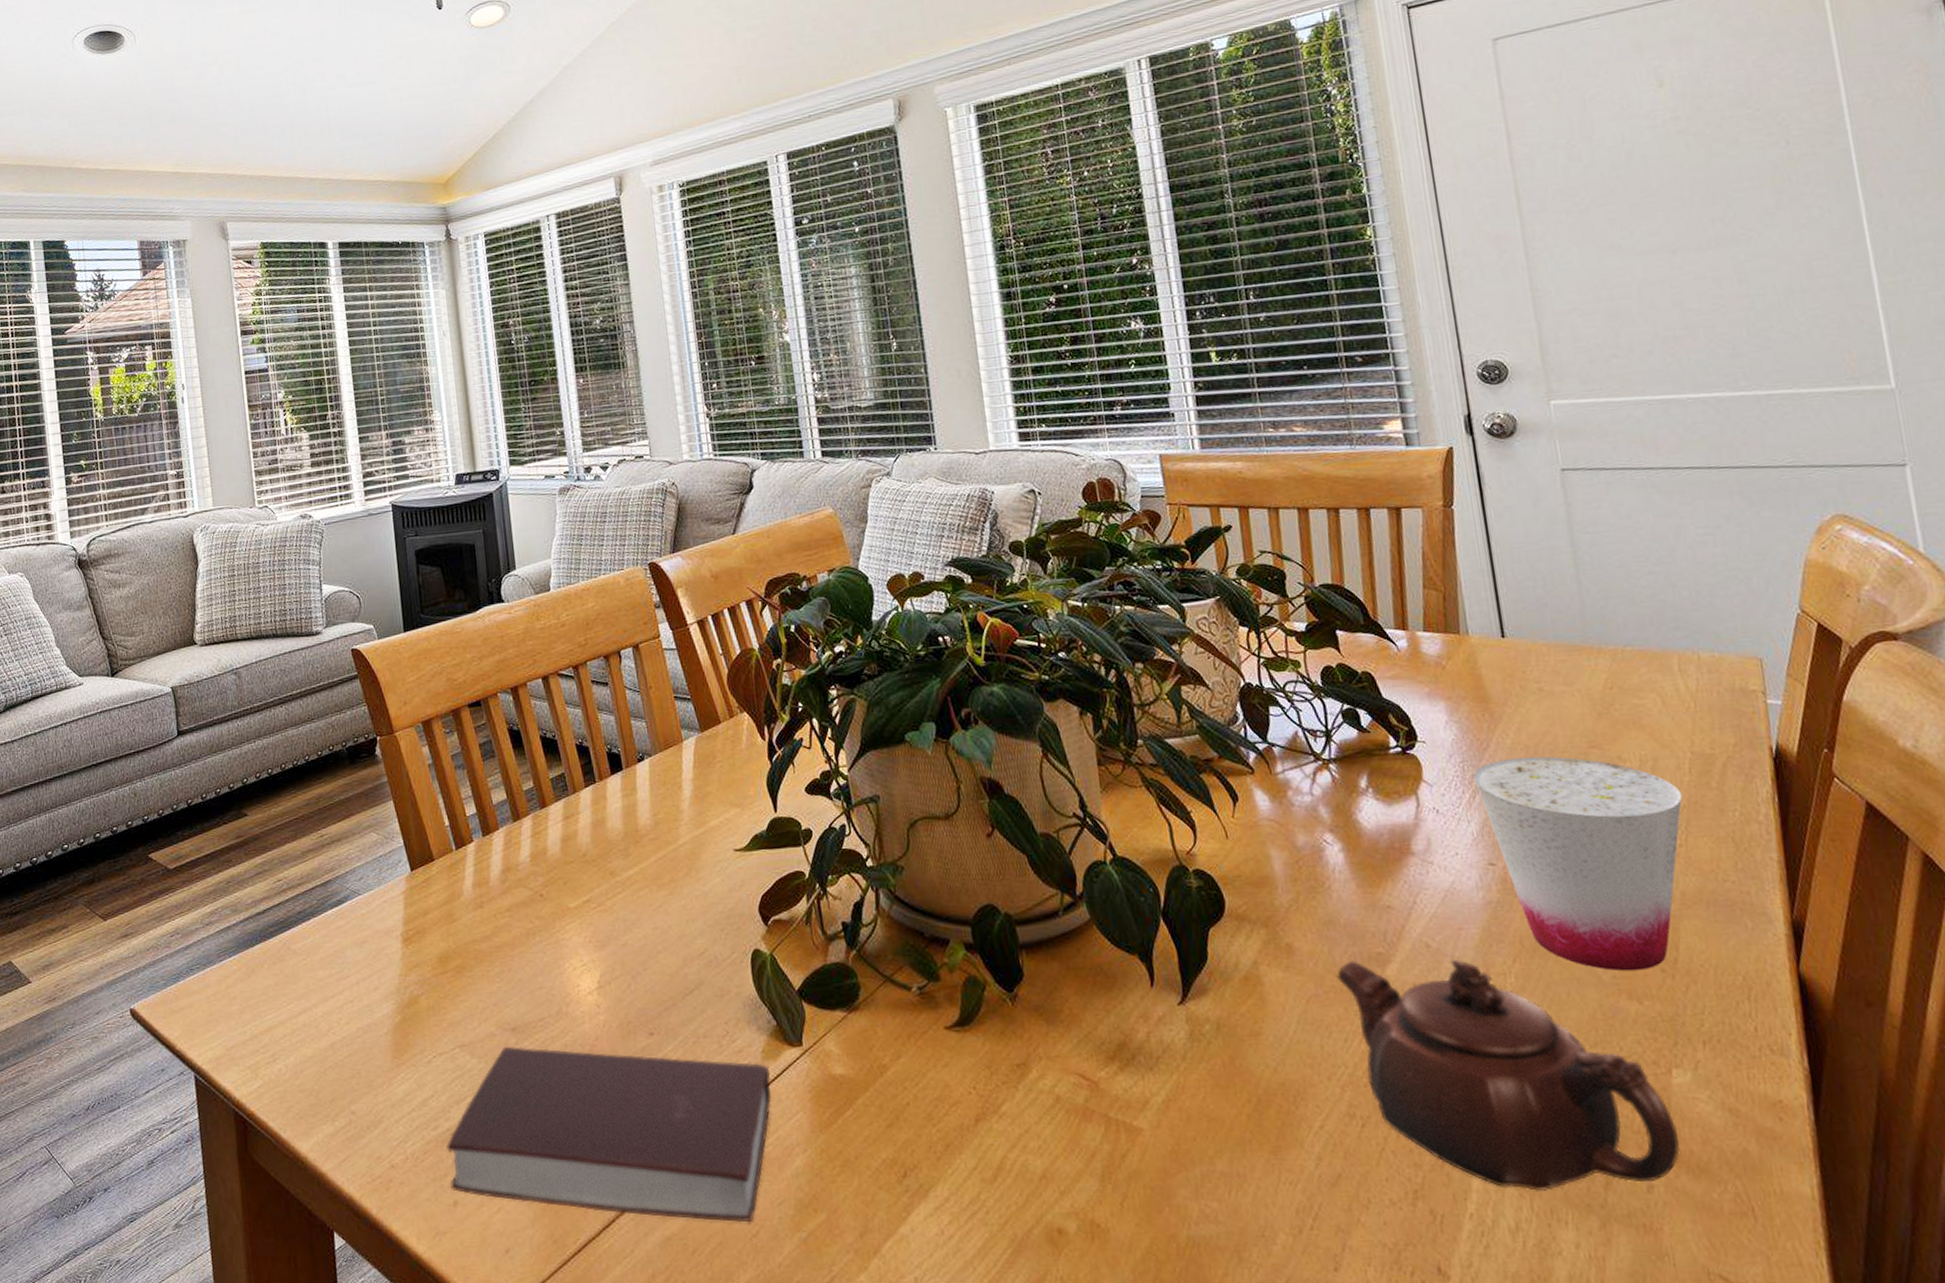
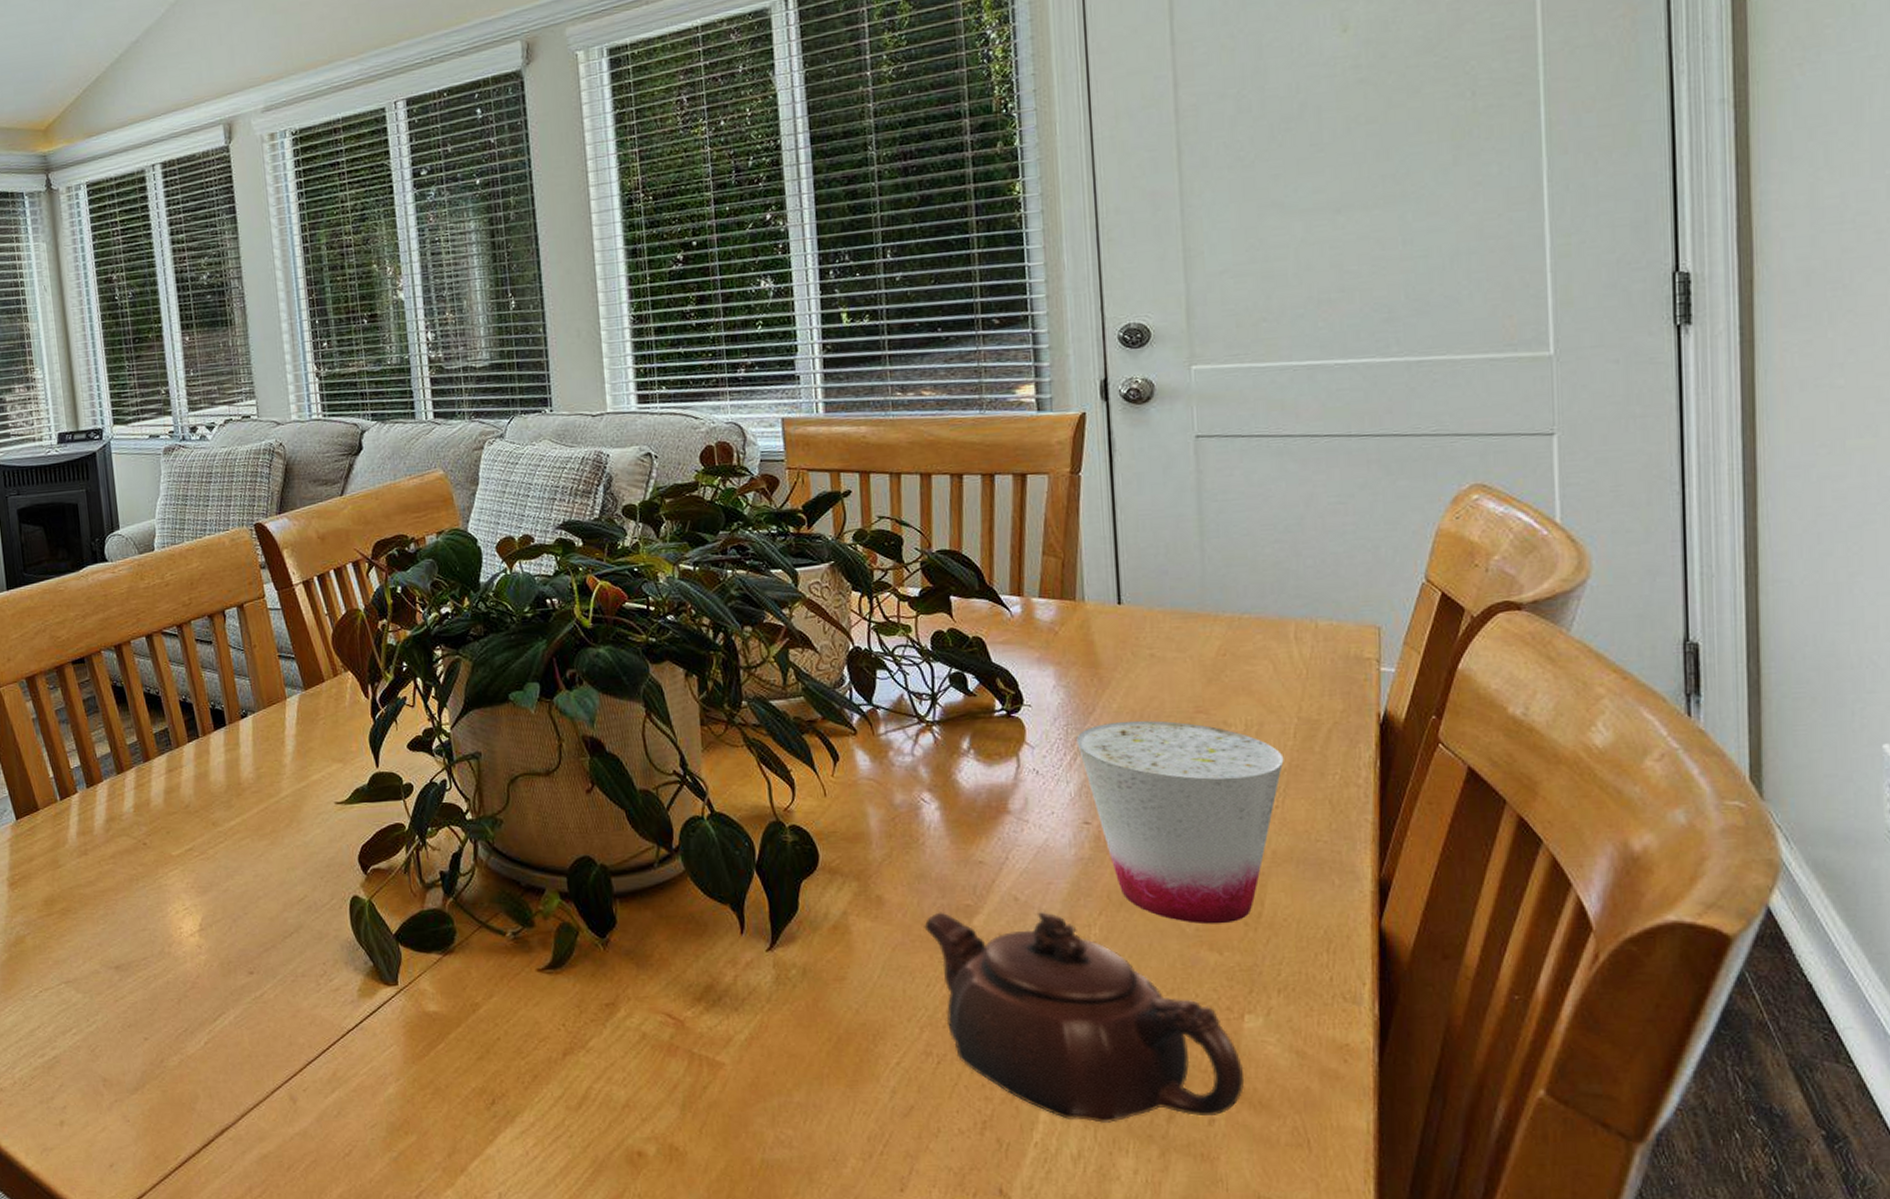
book: present [446,1046,772,1222] -> none [53,983,367,1142]

